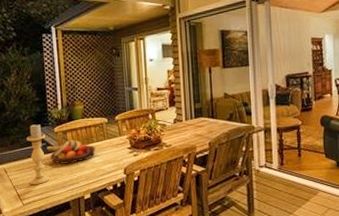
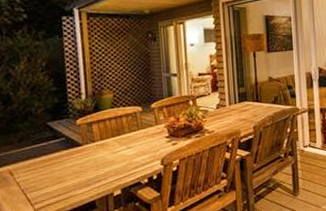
candle holder: present [26,124,50,185] -> none [39,117,71,187]
fruit bowl: present [47,140,96,164] -> none [66,132,128,160]

